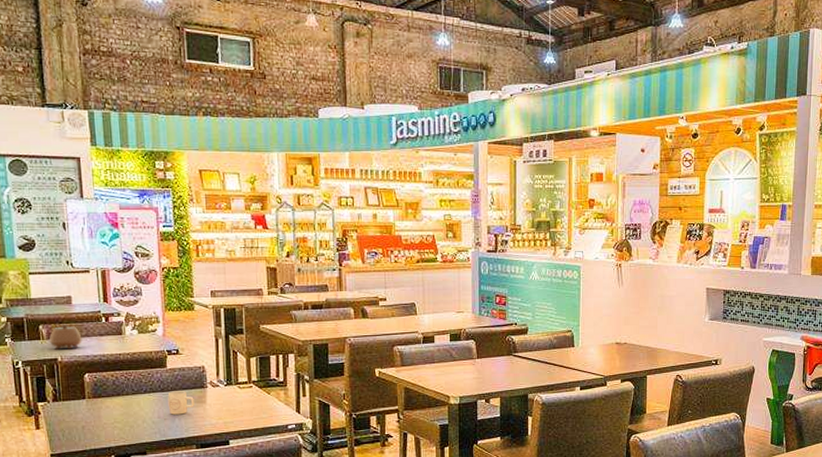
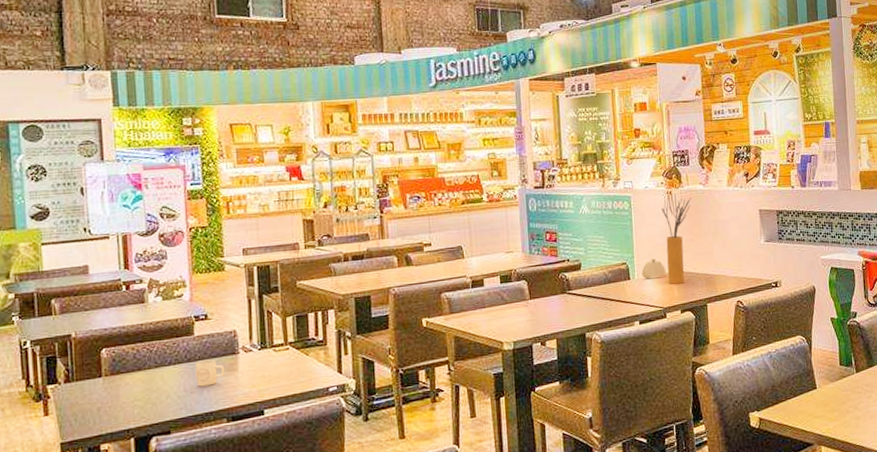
sugar bowl: present [49,324,82,350] -> none [63,295,100,325]
sugar bowl: none [585,328,610,348] -> present [641,258,666,280]
vase: none [610,266,640,355] -> present [661,193,691,285]

